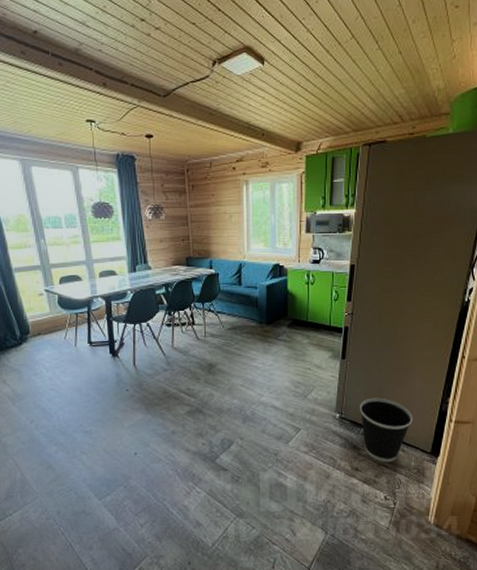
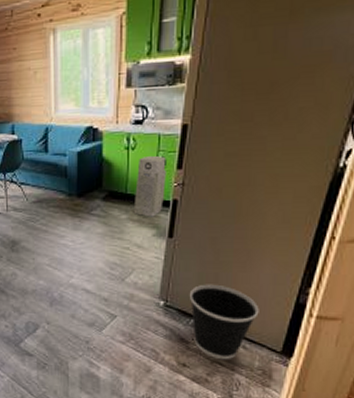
air purifier: none [313,289,339,342] -> present [133,155,166,217]

